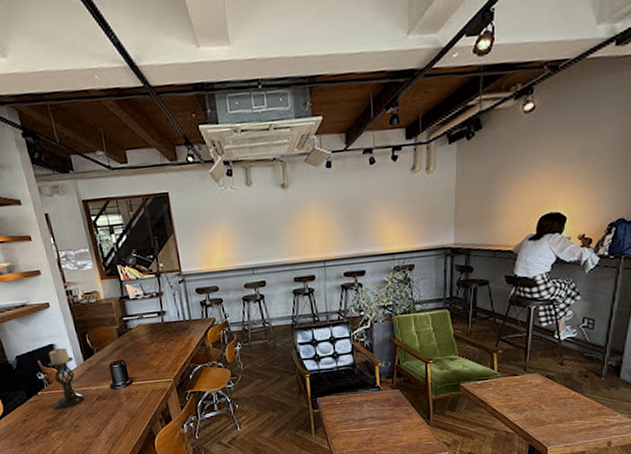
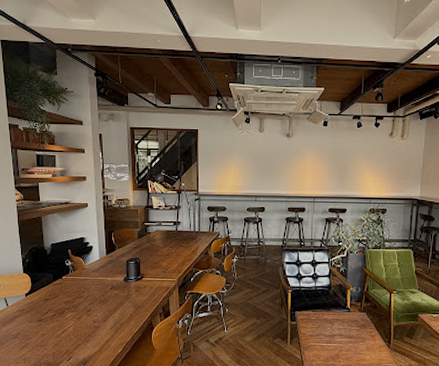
candle holder: present [48,348,86,409] -> none [75,241,102,293]

